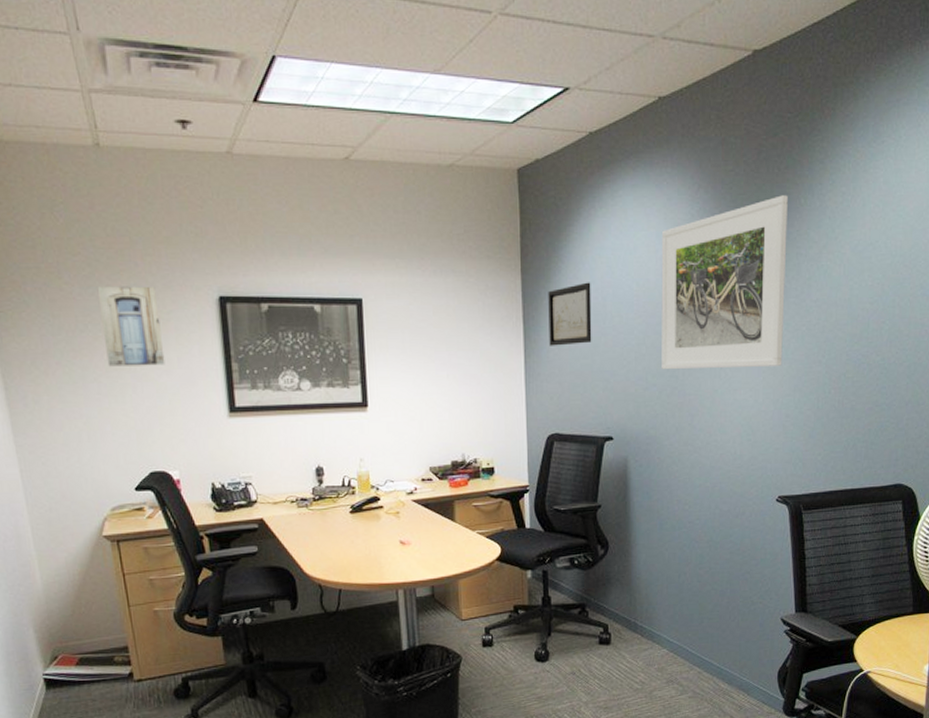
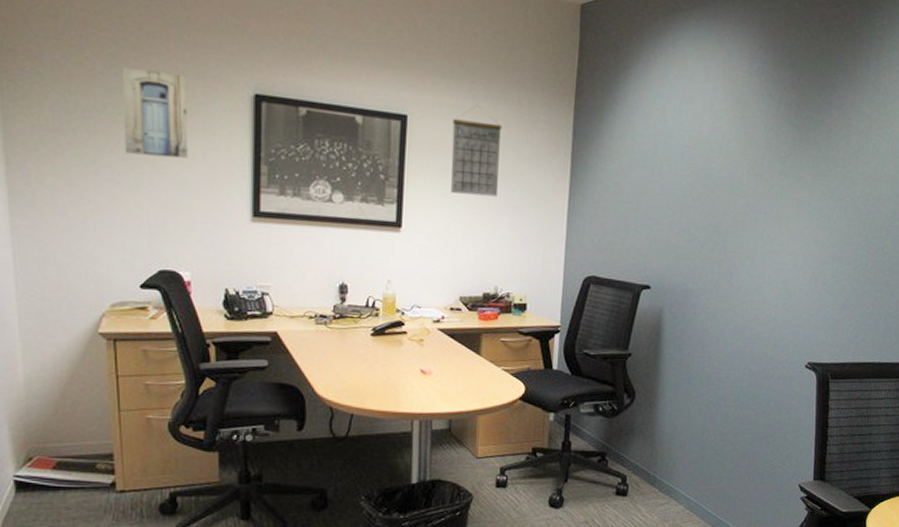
calendar: none [406,288,456,368] -> present [451,111,502,197]
wall art: present [548,282,592,346] -> none [595,127,644,189]
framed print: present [661,195,788,370] -> none [706,65,845,233]

